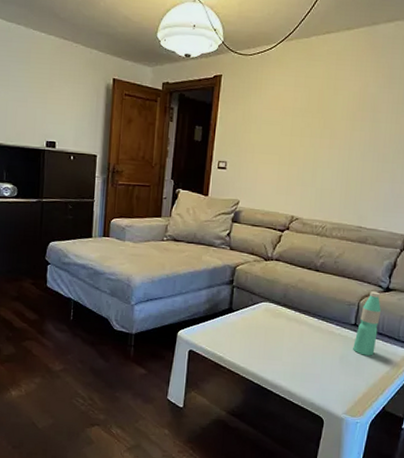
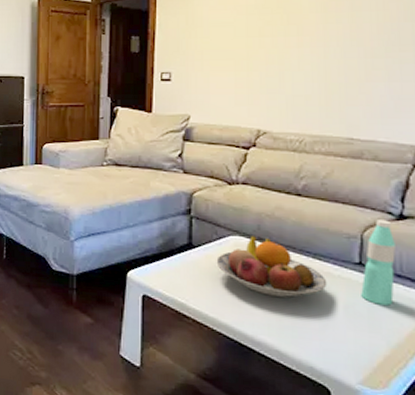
fruit bowl: none [250,301,331,351] -> present [216,234,327,297]

